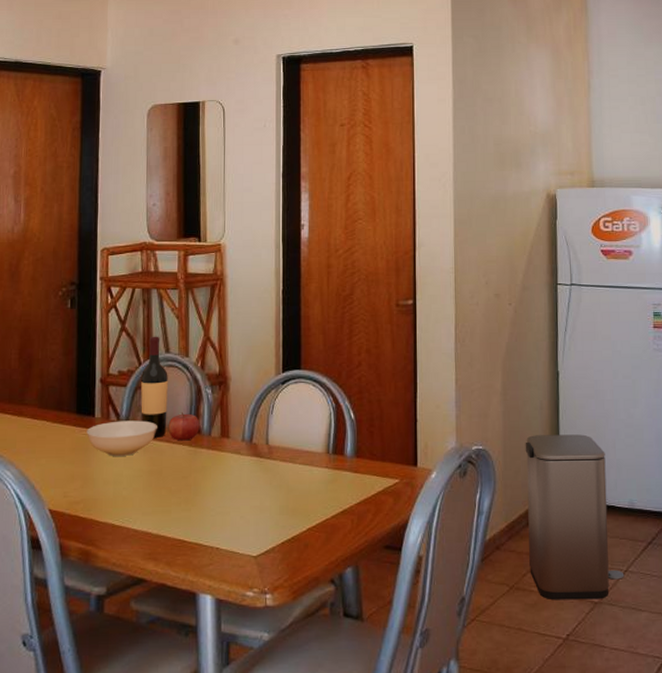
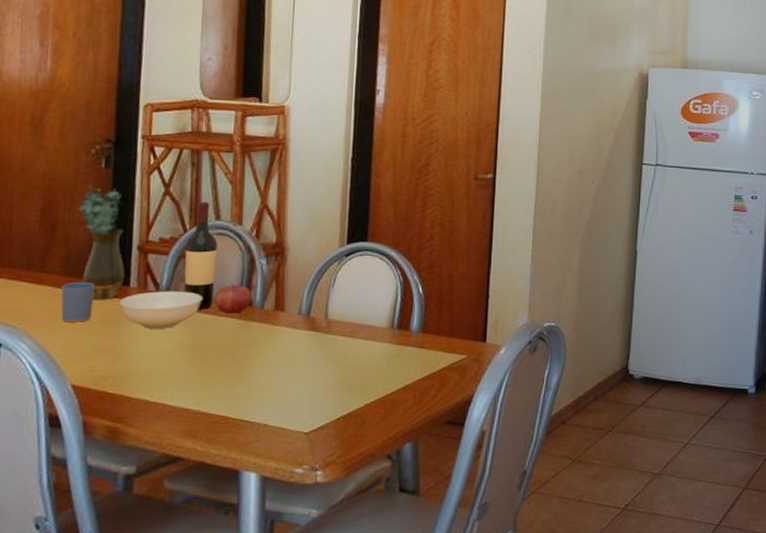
mug: none [38,413,66,451] -> present [61,281,96,322]
vase: none [49,324,90,429] -> present [78,184,125,299]
pedal bin: present [525,434,625,599] -> none [593,313,686,471]

